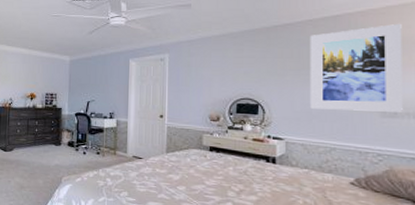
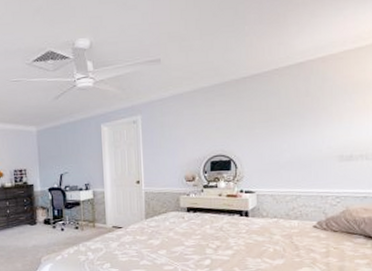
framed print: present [309,23,403,112] -> none [276,67,357,160]

